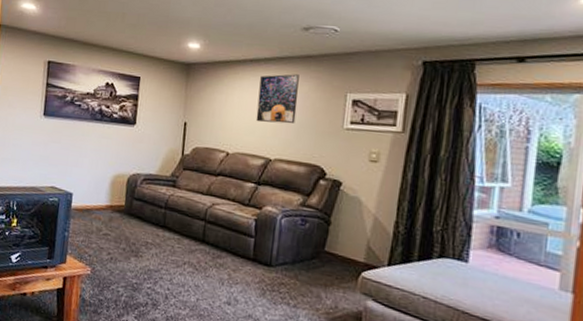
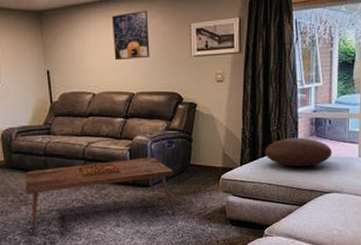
coffee table: none [135,221,303,307] -> present [25,157,174,235]
cushion: none [422,243,519,288] -> present [264,137,332,167]

